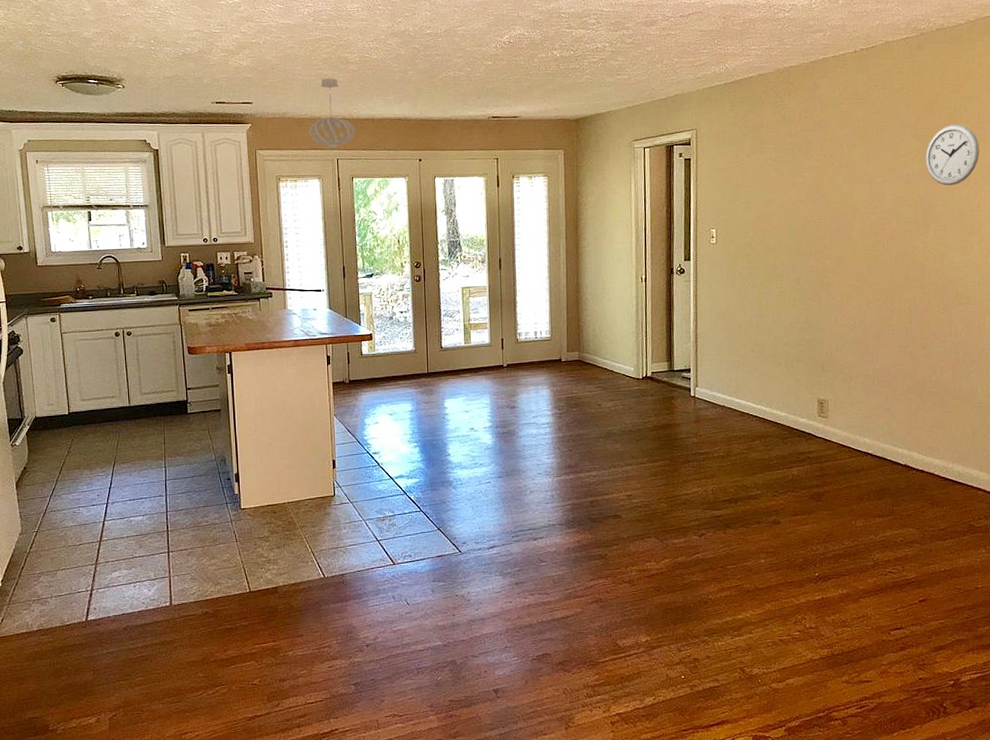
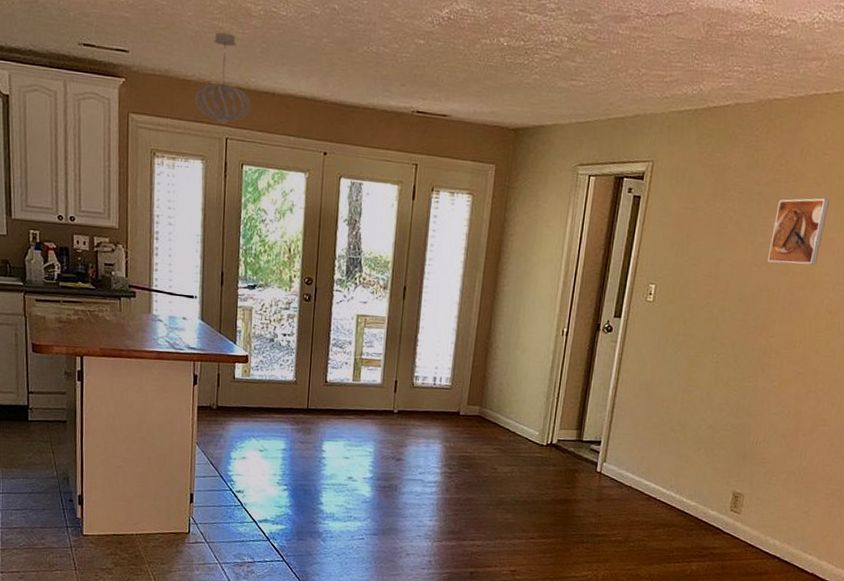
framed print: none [809,139,854,197] -> present [767,198,829,265]

